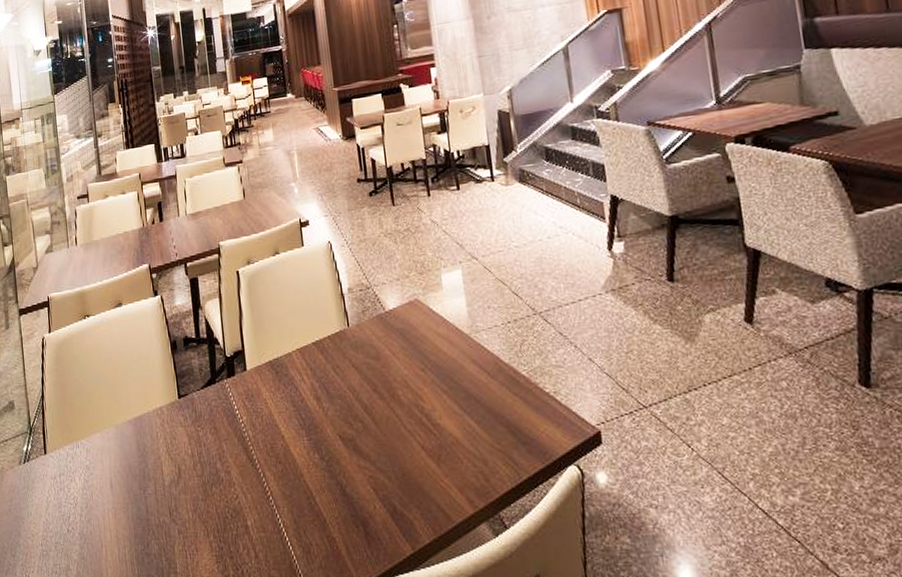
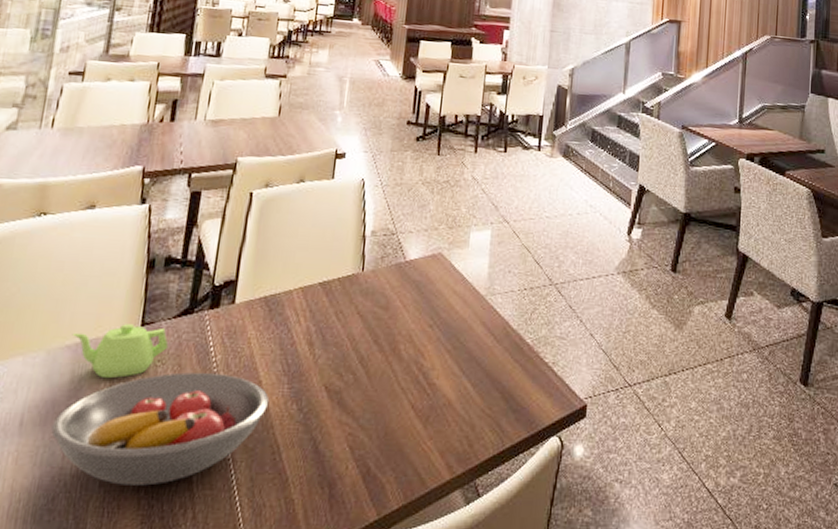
teapot: none [130,398,203,445] -> present [72,324,169,379]
fruit bowl: none [133,432,295,532] -> present [51,372,270,486]

